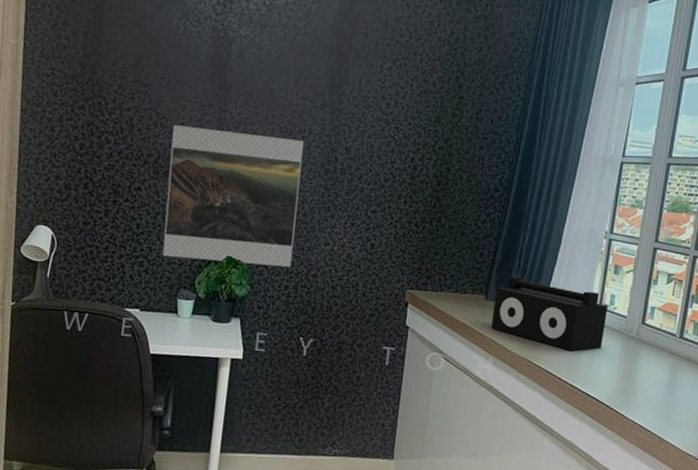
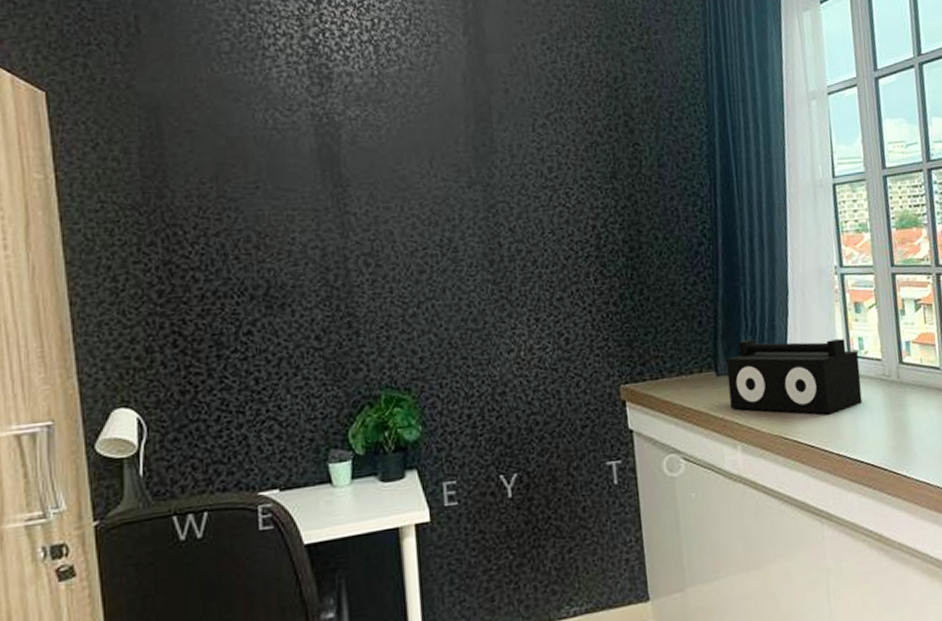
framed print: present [162,125,304,267] -> none [281,231,471,412]

